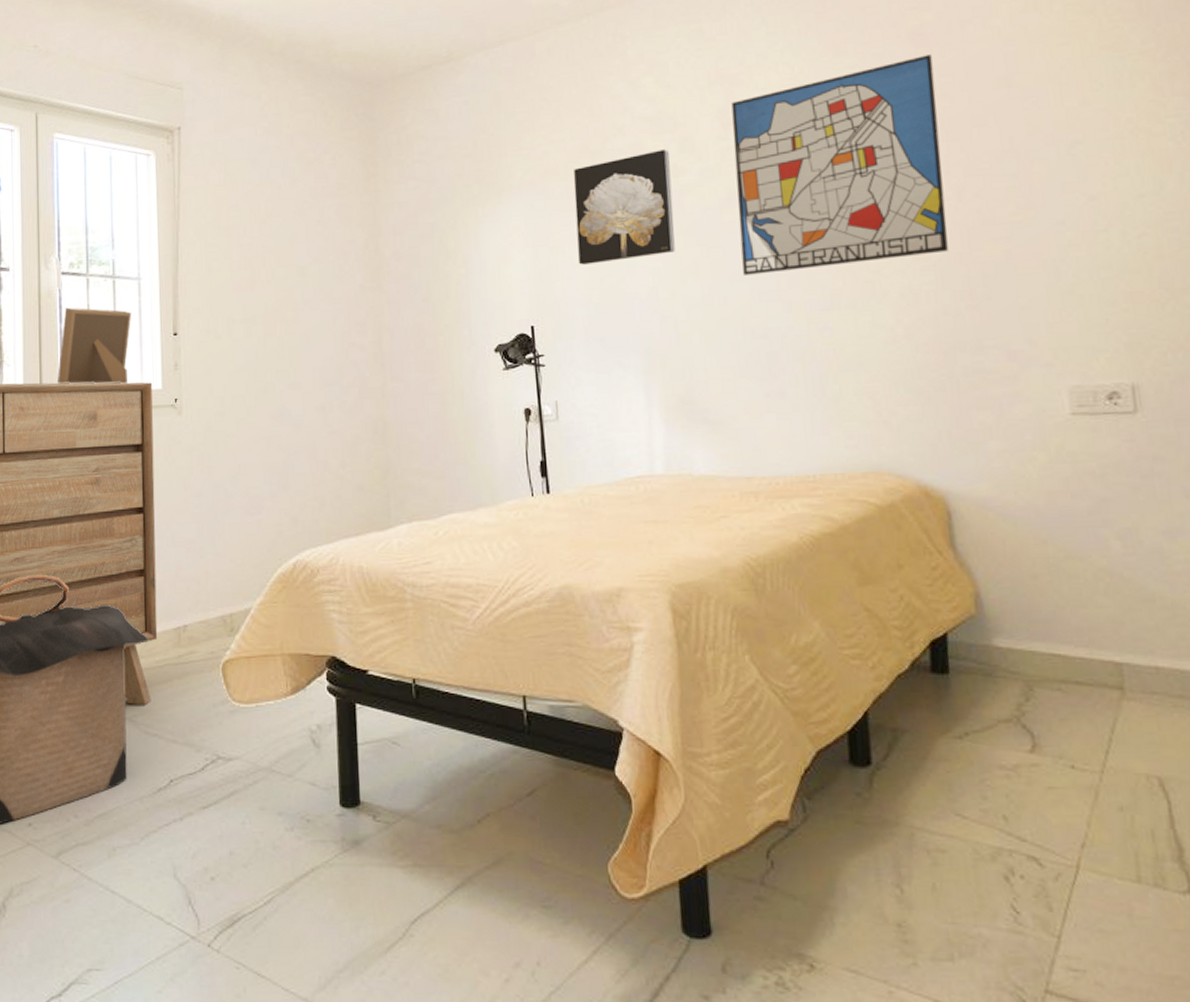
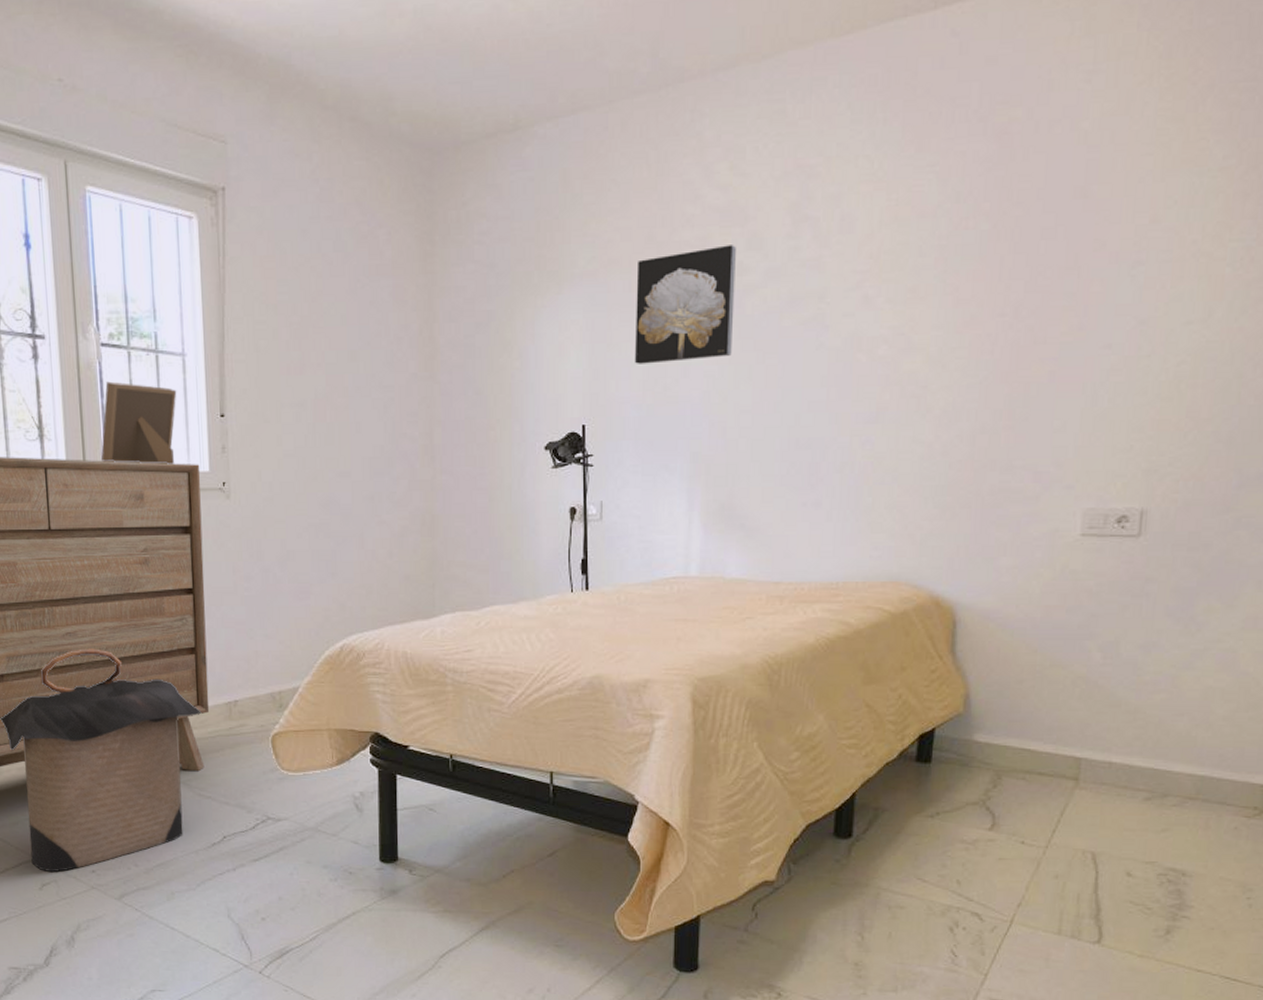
wall art: present [731,54,948,275] -> none [796,157,1014,384]

